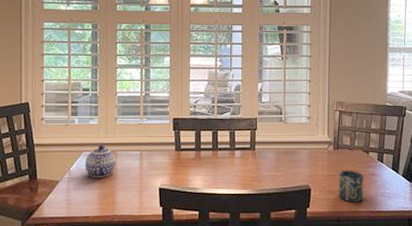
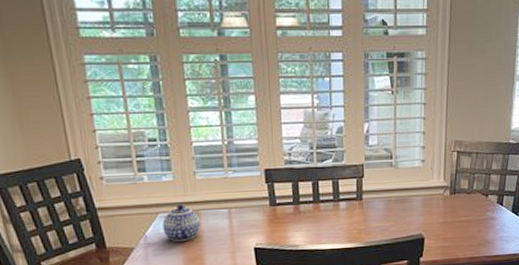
cup: present [338,170,364,202] -> none [454,215,481,249]

